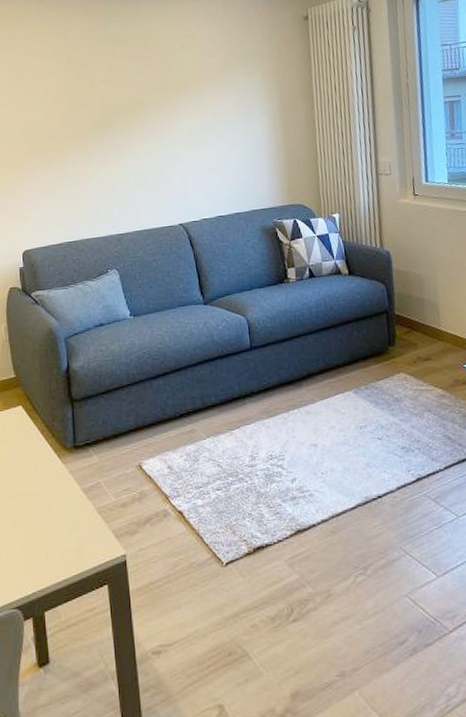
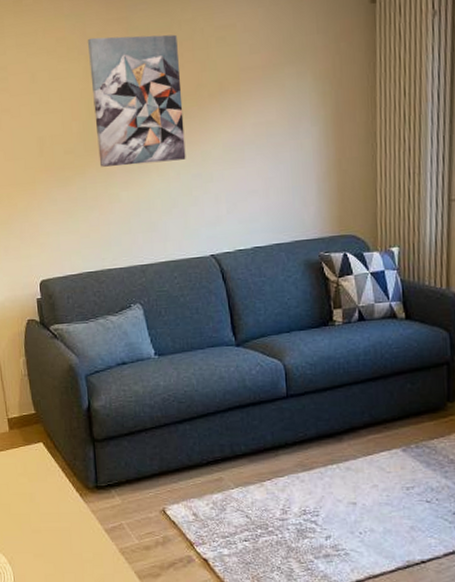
wall art: none [69,40,156,149] -> present [87,34,186,167]

